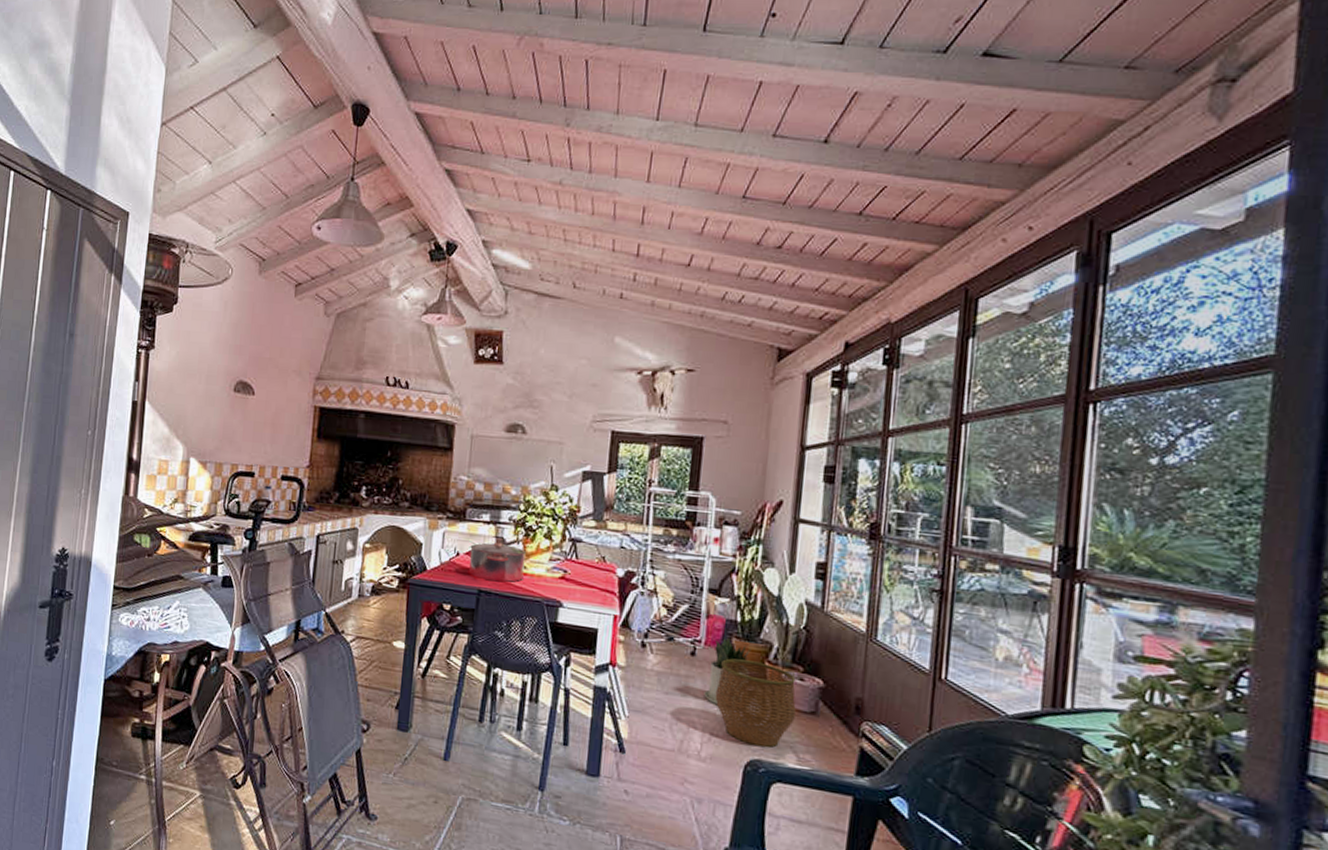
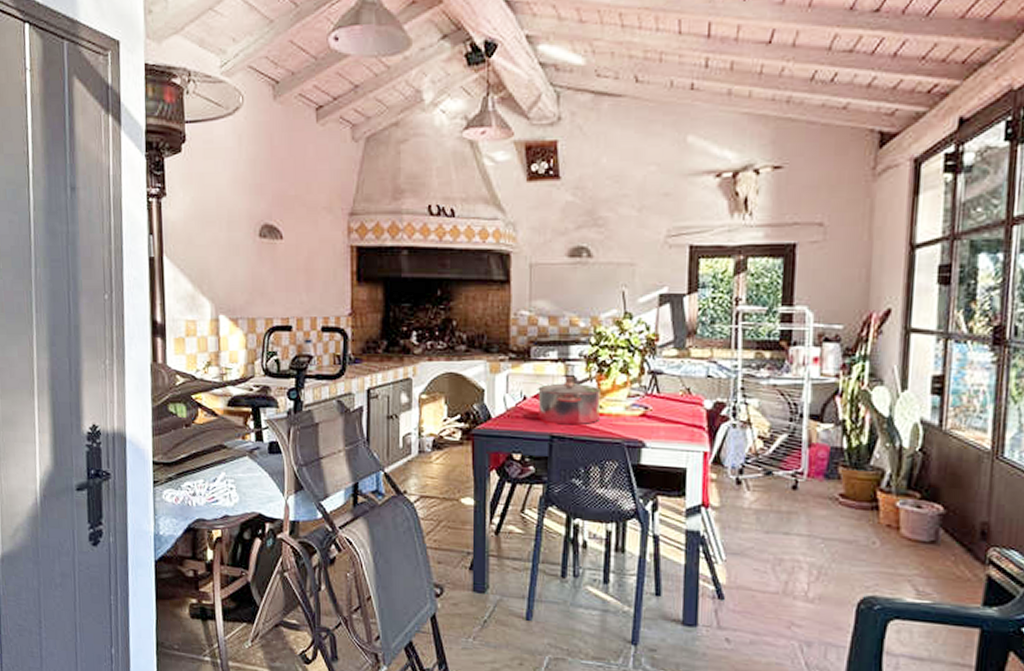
planter: present [704,637,752,704] -> none [809,466,861,540]
basket: present [715,658,796,748] -> none [821,489,913,583]

